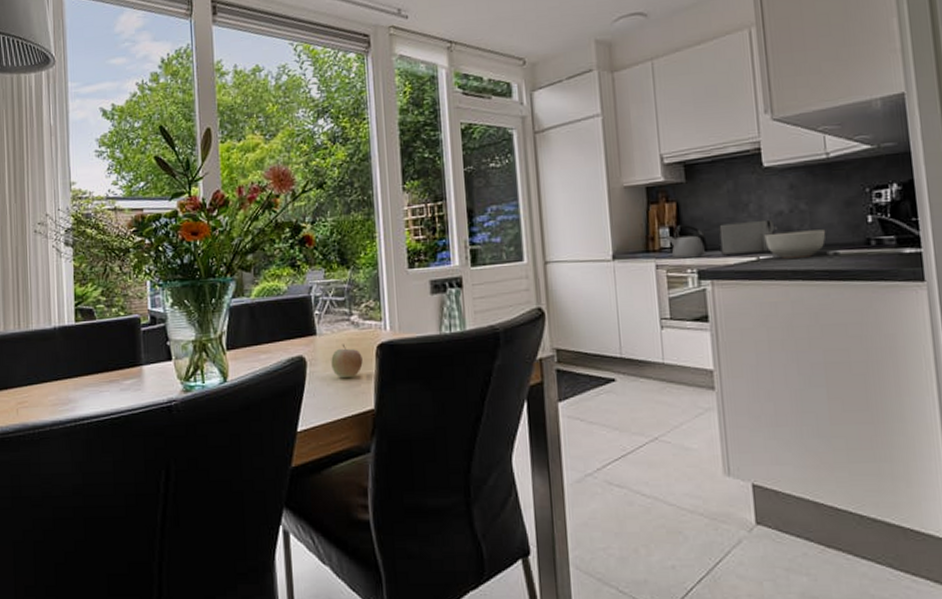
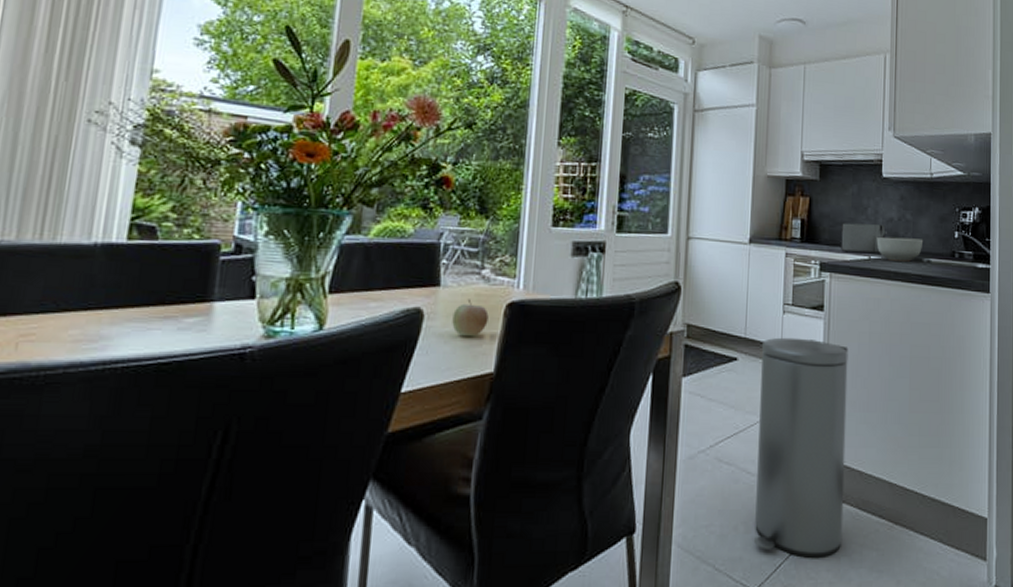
pedal bin: none [640,353,763,582] -> present [753,337,848,558]
kettle: present [666,225,708,259] -> none [798,219,831,251]

